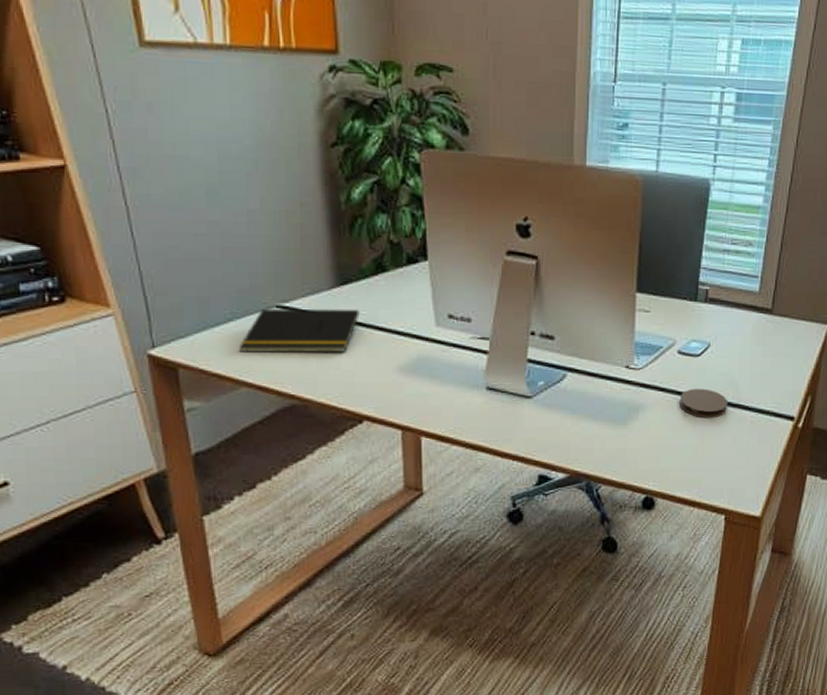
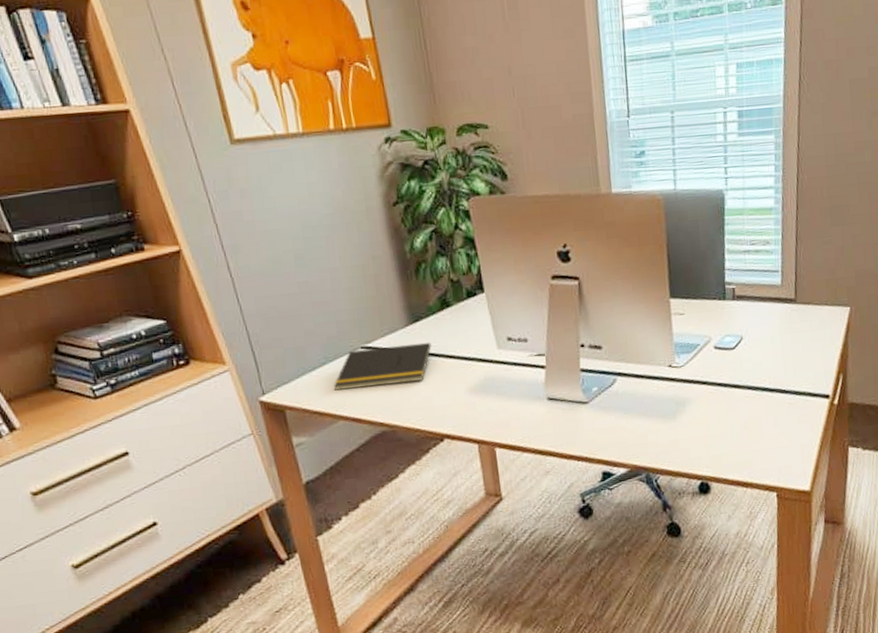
coaster: present [679,388,728,417] -> none [721,378,766,405]

